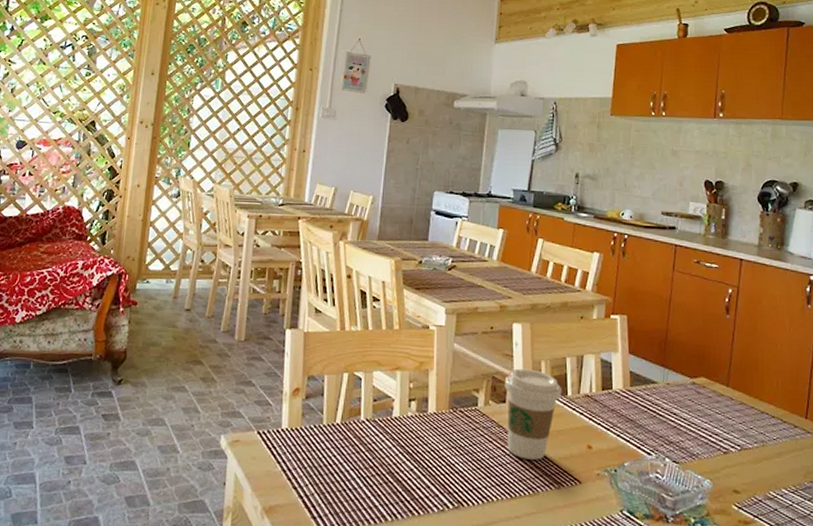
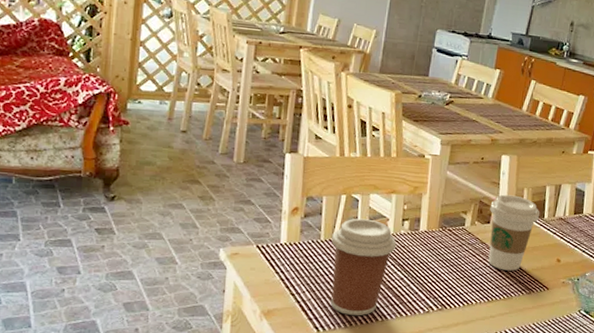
coffee cup: none [334,399,404,515] -> present [331,218,397,316]

